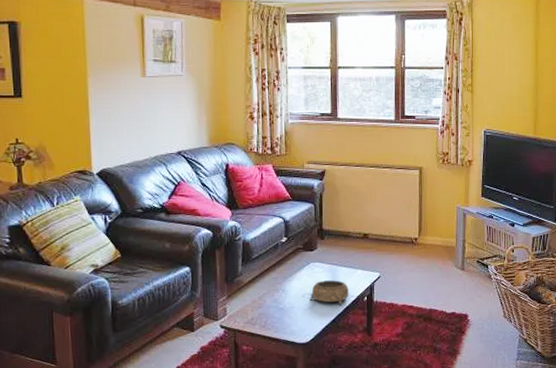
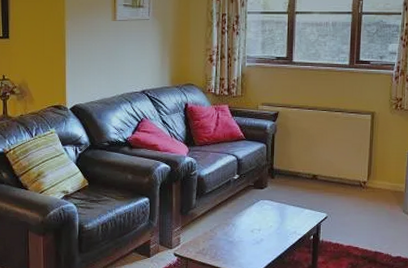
decorative bowl: present [309,280,349,305] -> none [257,218,296,242]

